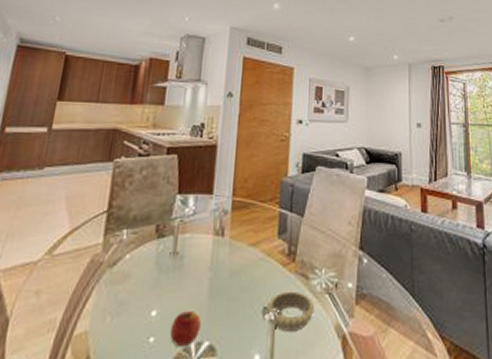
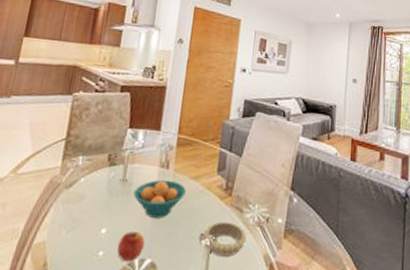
fruit bowl: none [186,249,245,293] -> present [133,179,186,218]

